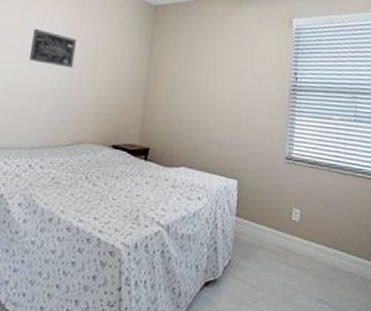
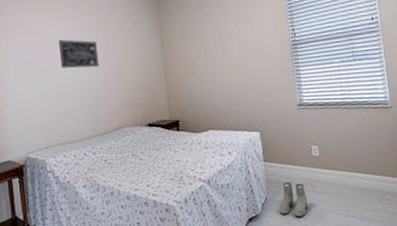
boots: none [242,246,278,292] -> present [279,182,308,218]

